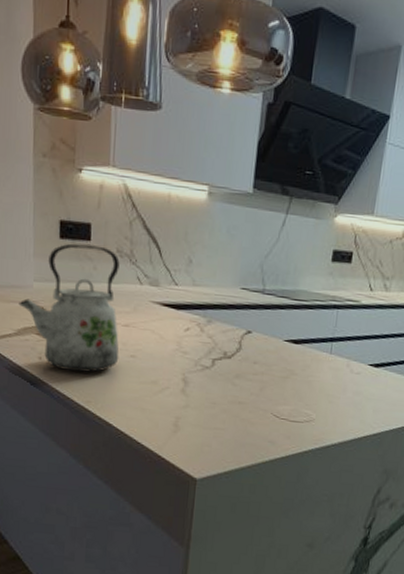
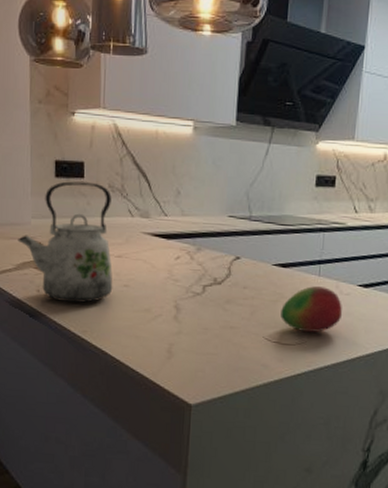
fruit: none [290,364,352,411] -> present [280,286,343,333]

